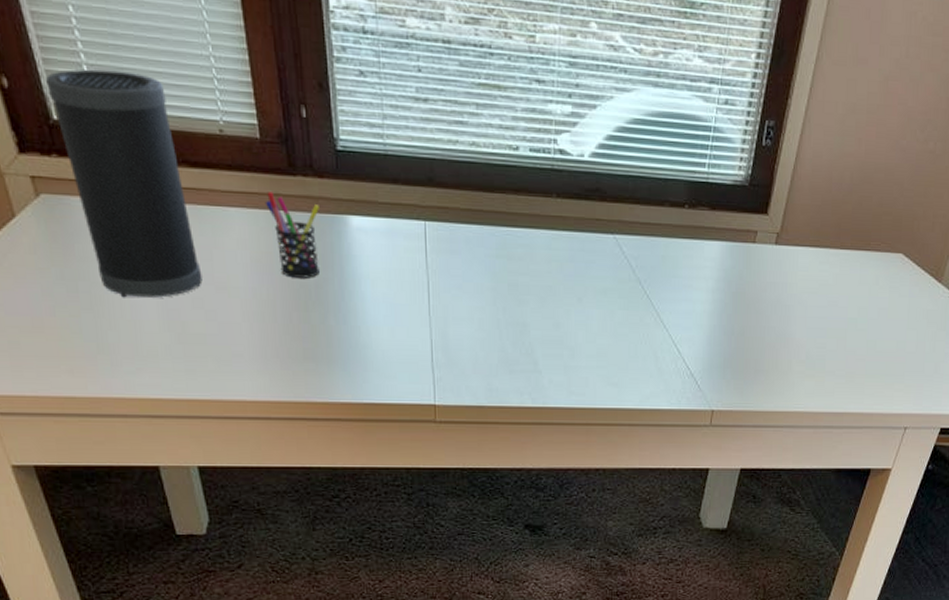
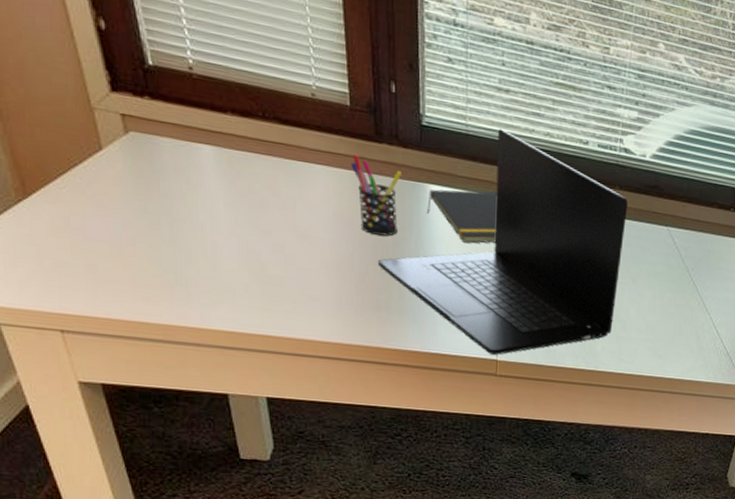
speaker: present [45,69,203,298] -> none [143,20,284,239]
laptop: none [300,144,568,399] -> present [377,129,629,355]
notepad: none [349,215,425,277] -> present [427,189,497,244]

